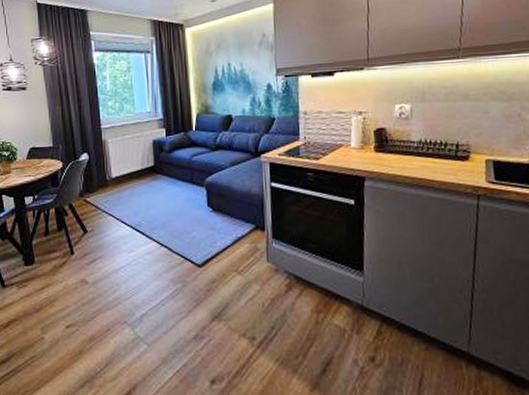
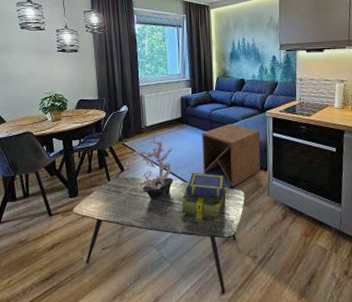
coffee table: none [29,240,238,384] -> present [72,177,245,294]
potted plant: none [89,188,148,267] -> present [126,135,174,199]
stack of books: none [157,233,215,294] -> present [180,172,227,222]
side table: none [180,172,257,251] -> present [202,124,261,187]

